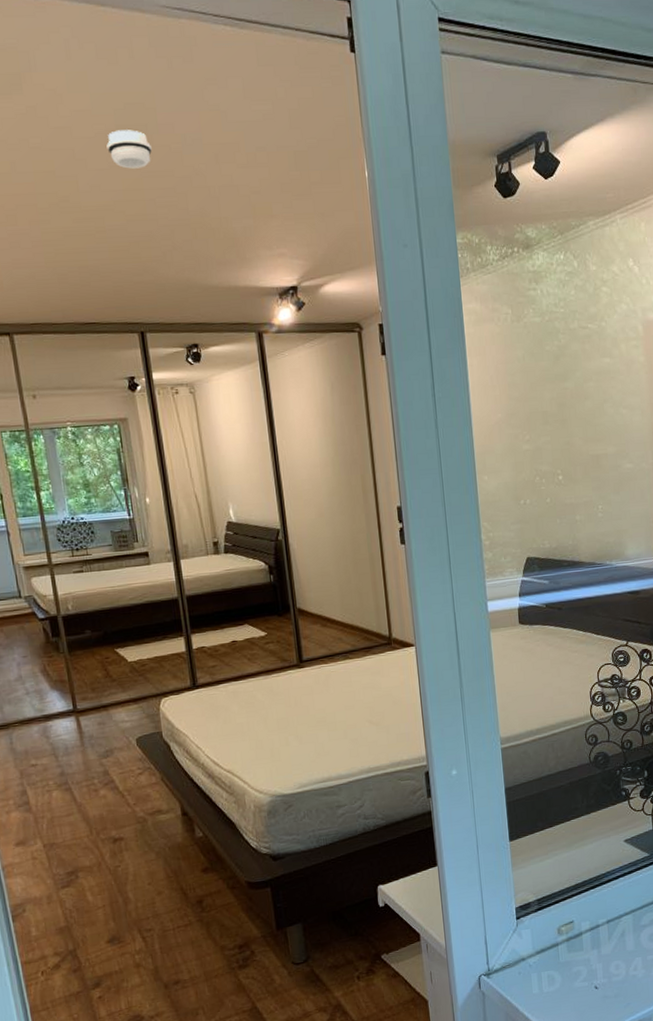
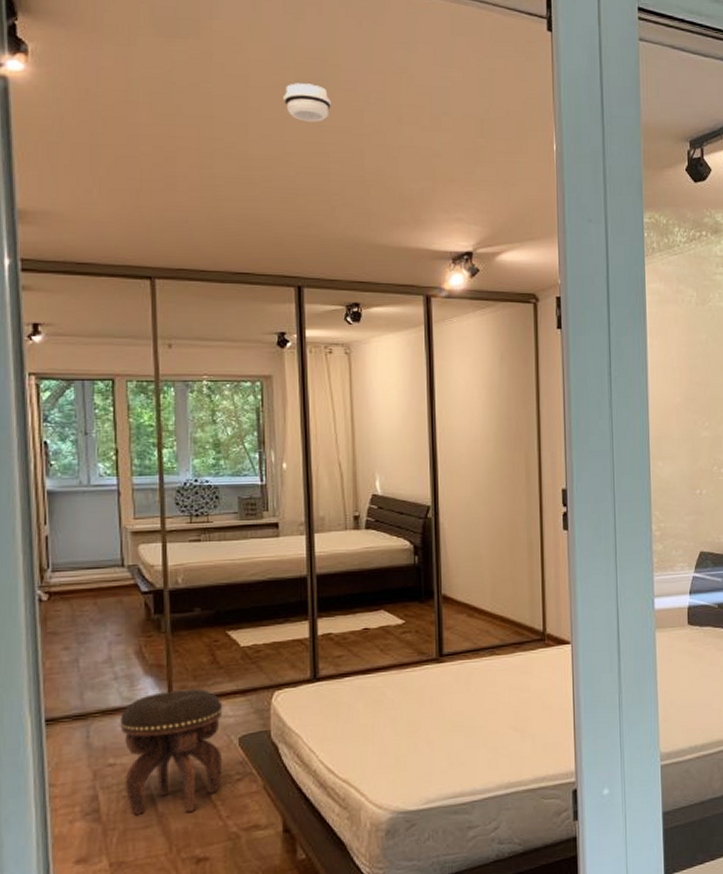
footstool: none [35,699,125,805] -> present [120,688,223,815]

